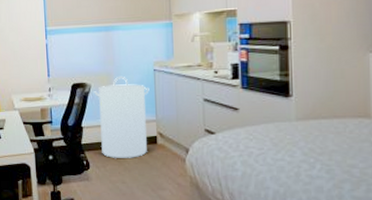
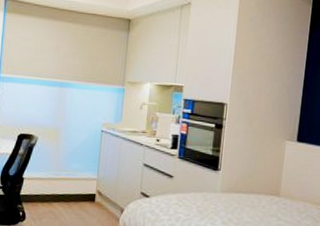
laundry hamper: present [94,76,150,158] -> none [40,132,95,213]

